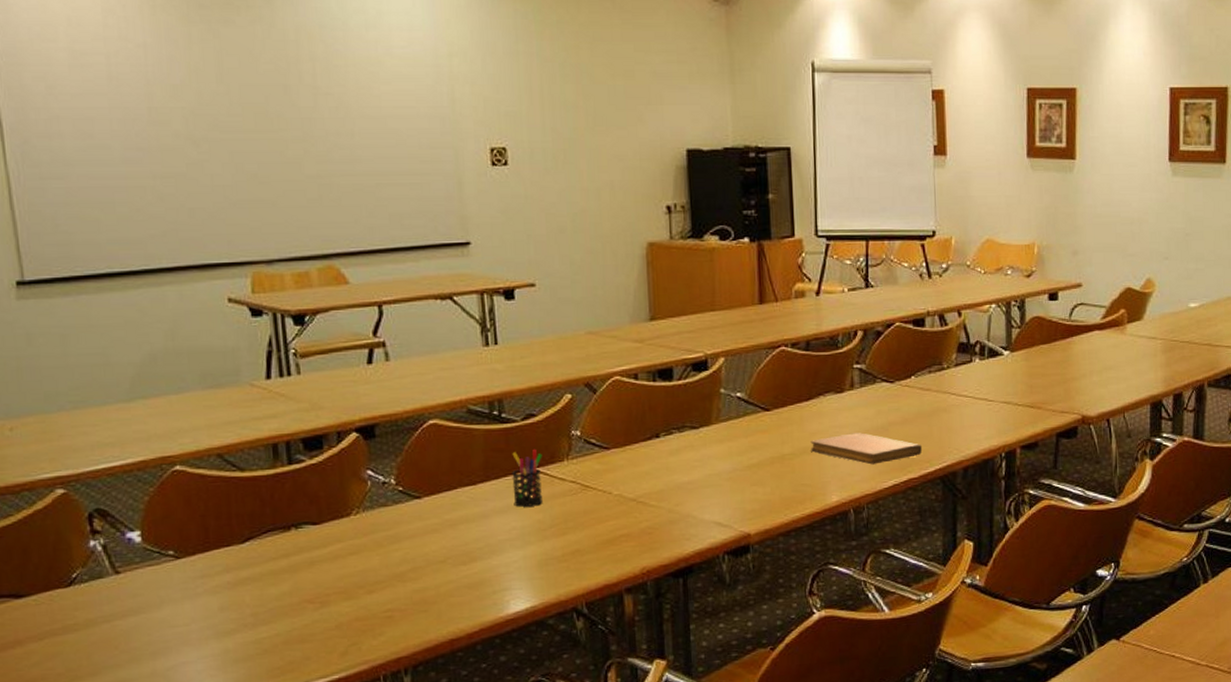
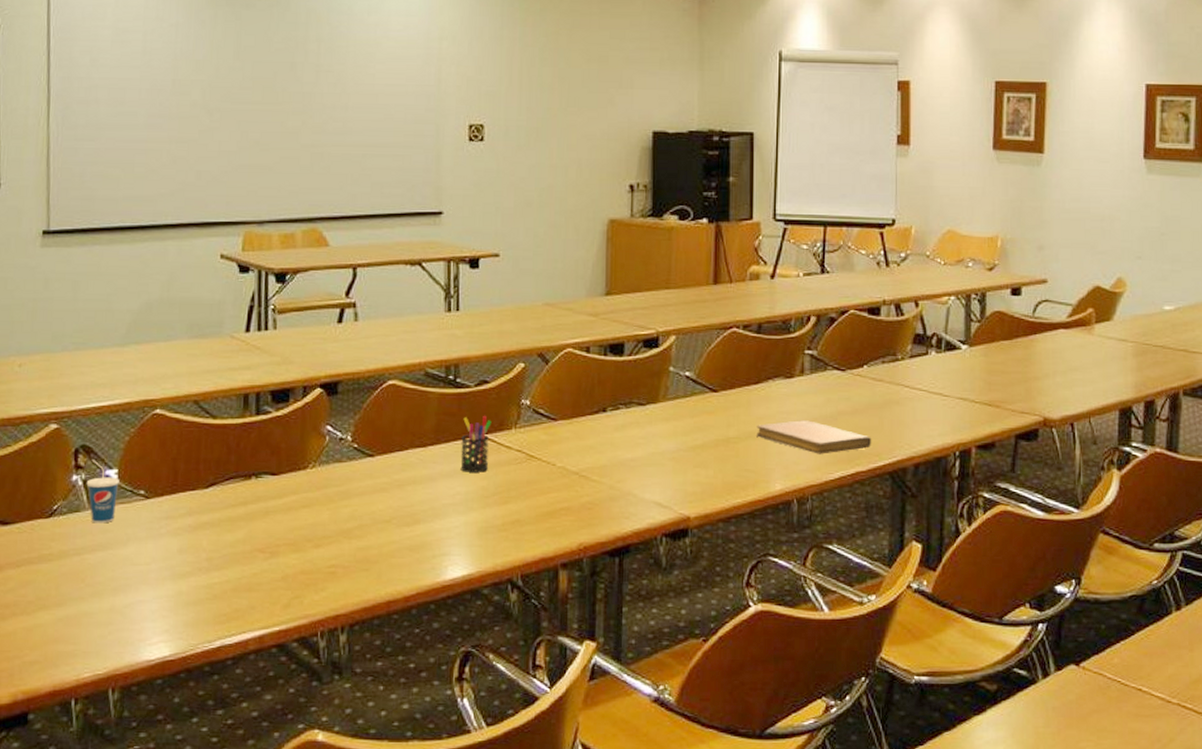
cup: none [106,523,144,589] -> present [86,460,119,524]

